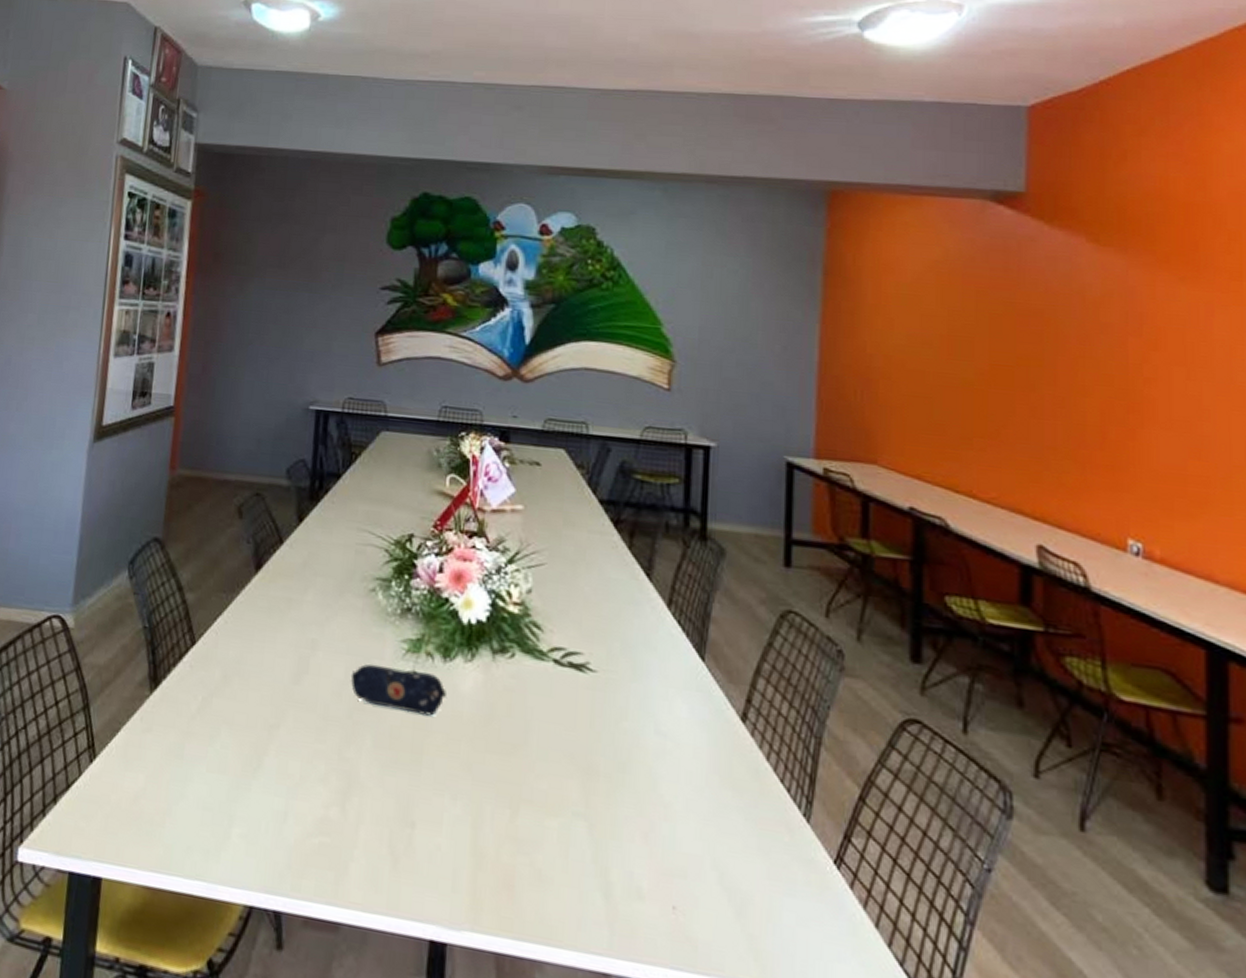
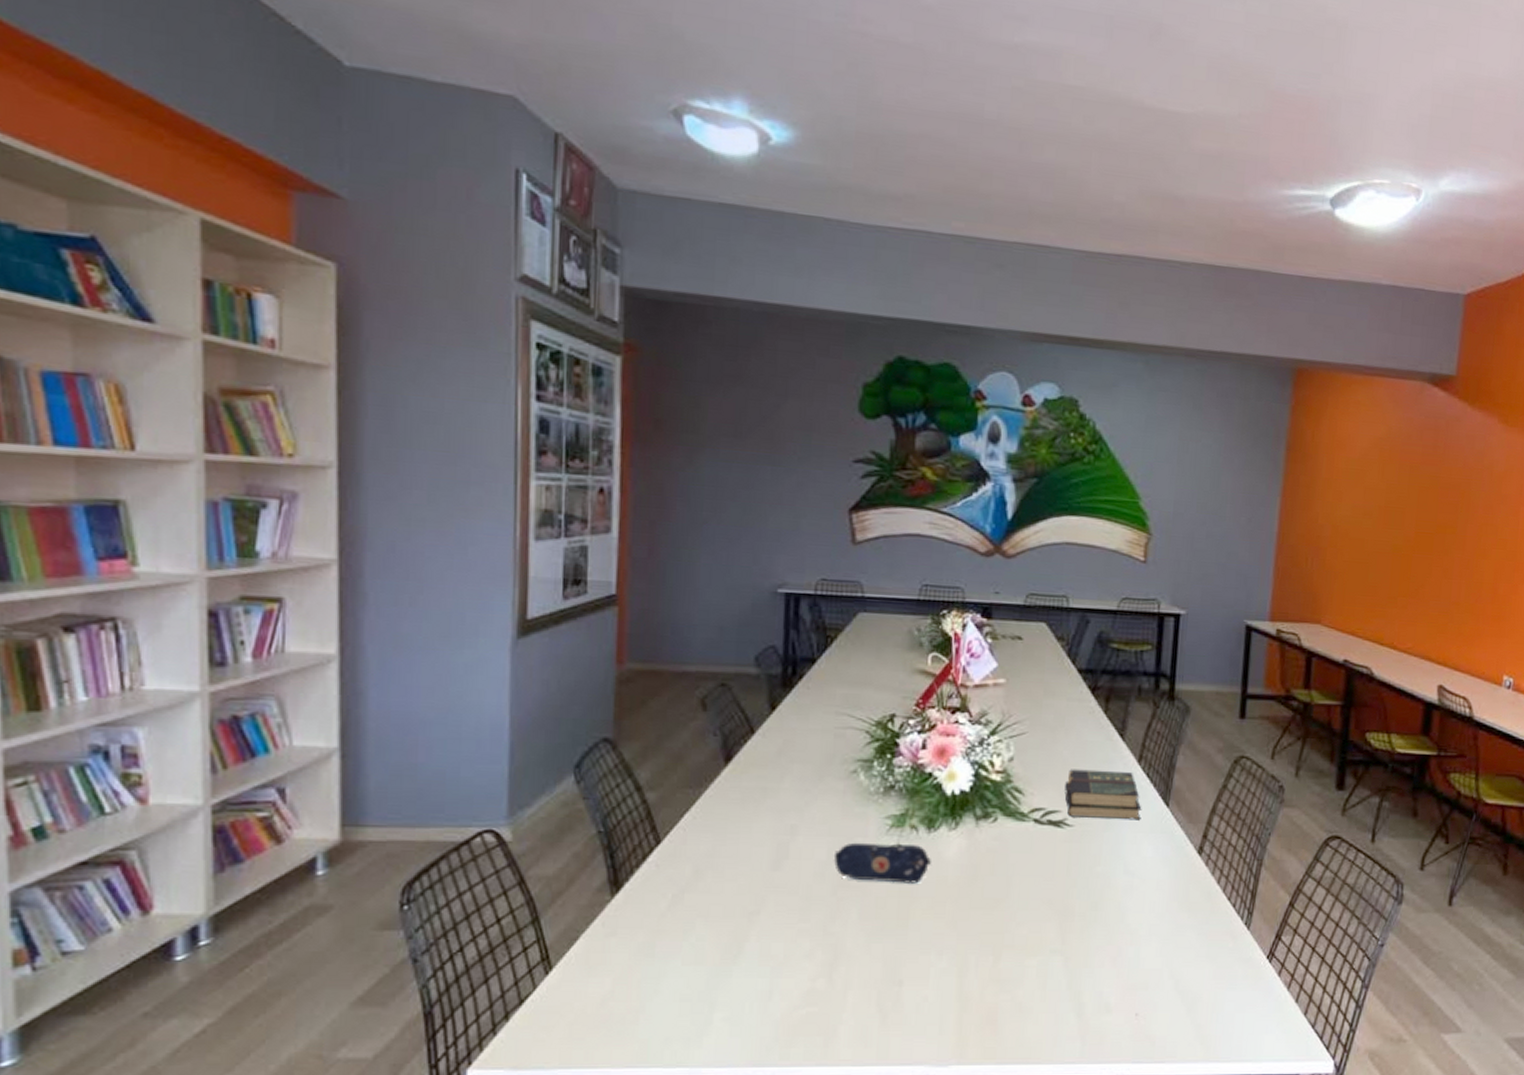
book: none [586,607,674,674] -> present [1065,769,1142,820]

